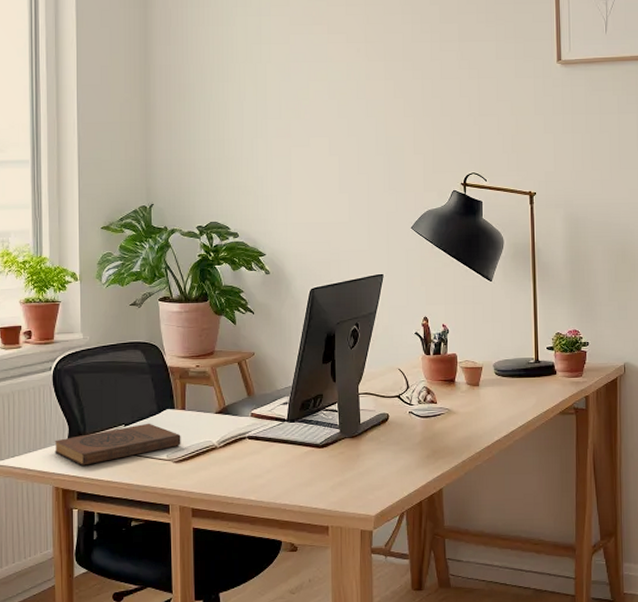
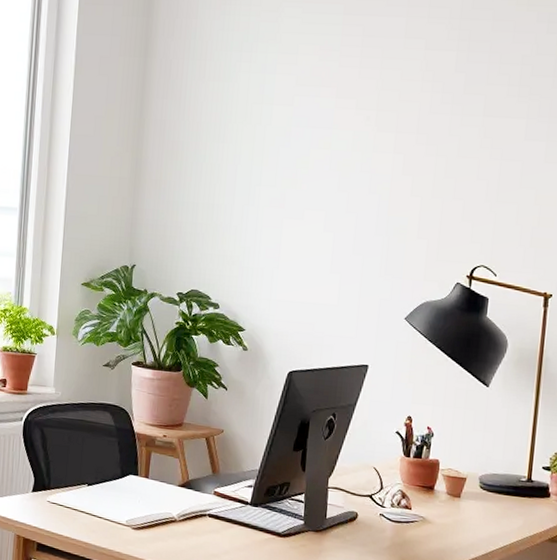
book: present [54,423,181,466] -> none [19,486,142,519]

